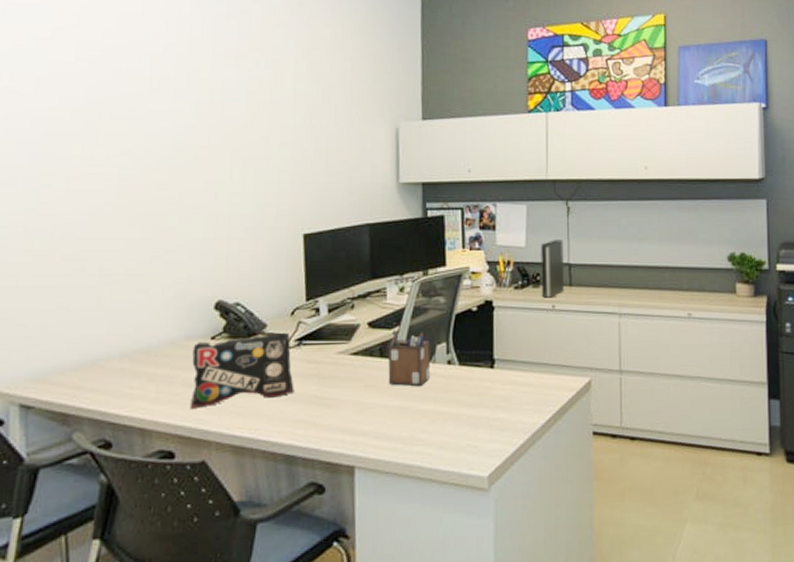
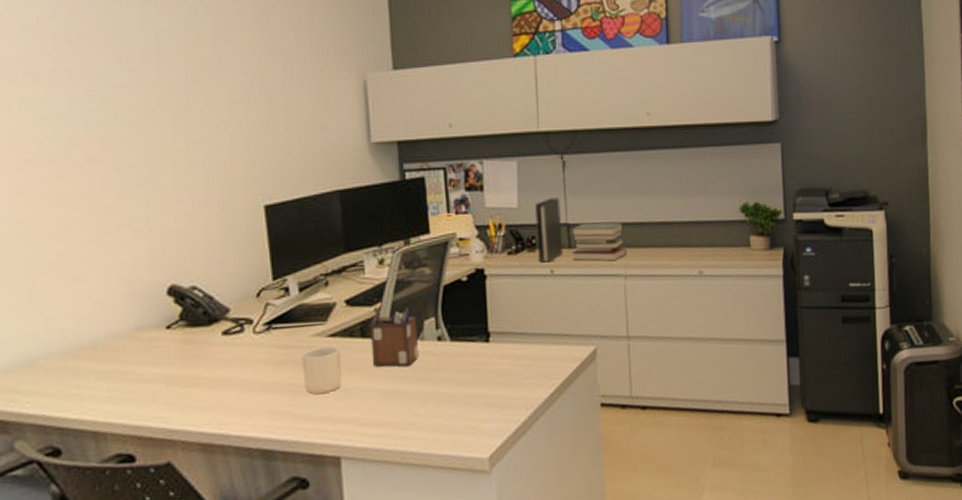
laptop: present [191,332,294,408] -> none [146,316,267,406]
mug: none [326,363,361,407] -> present [302,345,341,395]
books: none [573,264,622,300] -> present [572,222,627,262]

